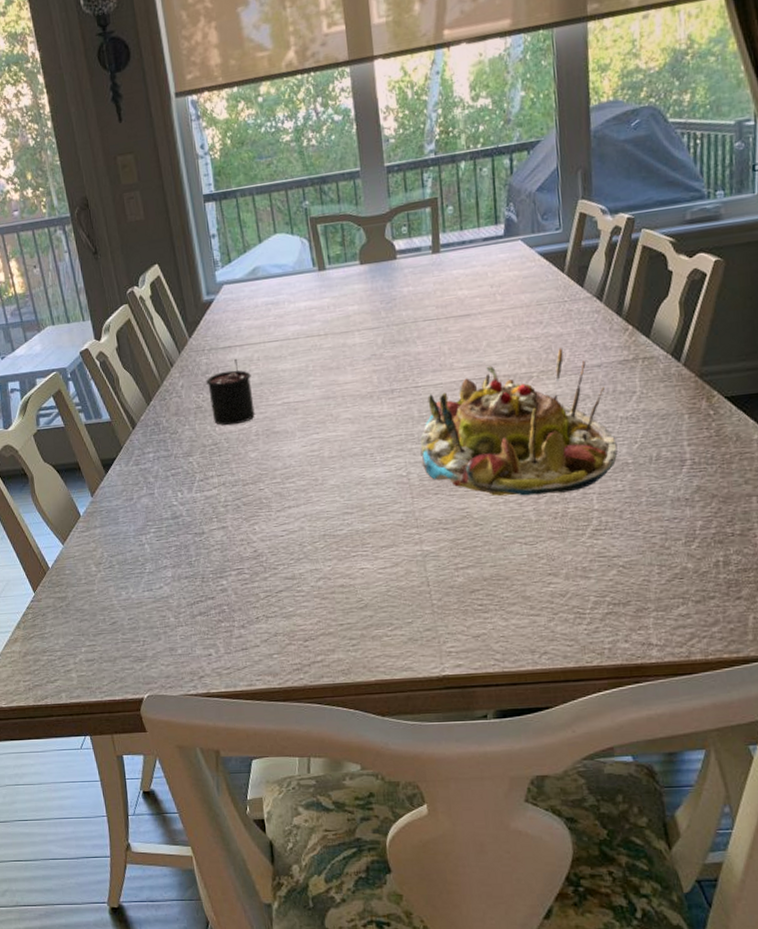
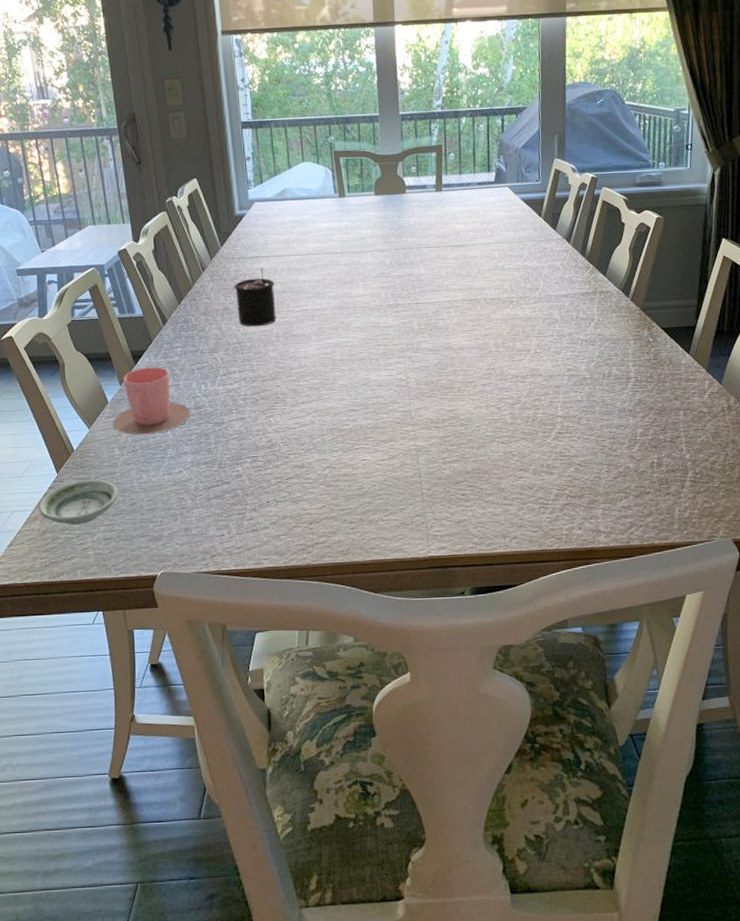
saucer: none [18,598,98,646] -> present [39,479,118,525]
cup: none [87,475,168,550] -> present [113,367,190,435]
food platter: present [420,348,618,496] -> none [418,279,578,402]

